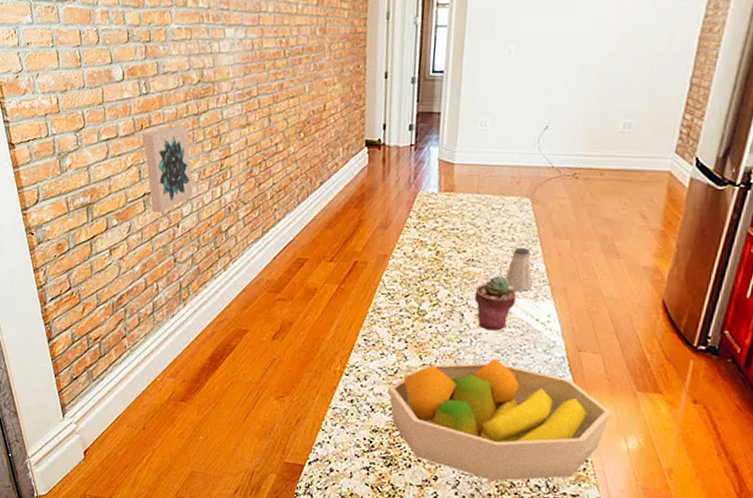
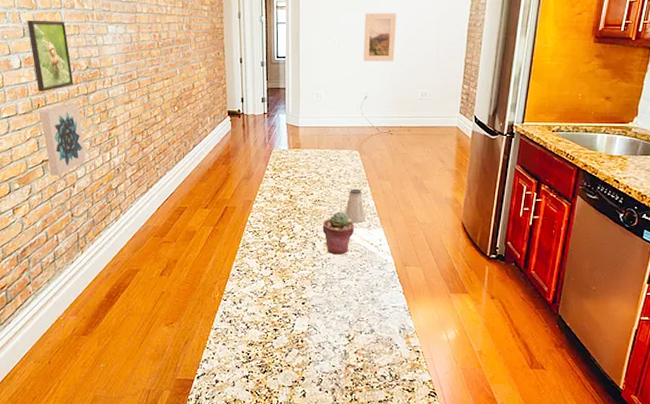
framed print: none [132,20,183,110] -> present [27,20,73,92]
fruit bowl: present [389,359,613,482] -> none [260,277,434,376]
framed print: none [547,12,599,80] -> present [363,13,397,61]

